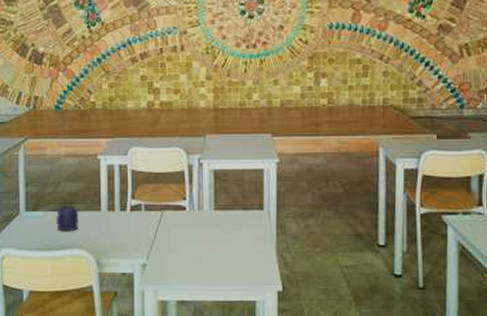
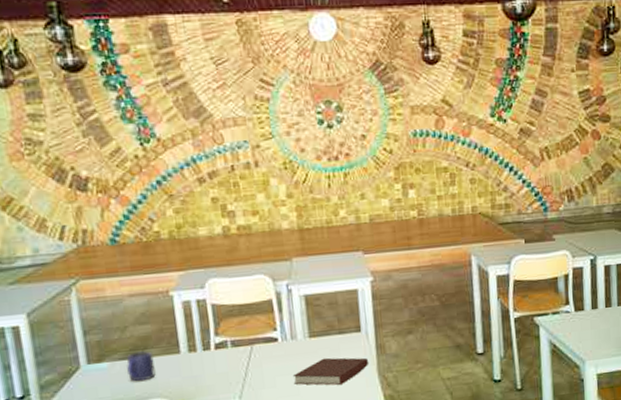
notebook: none [196,231,268,258] -> present [292,357,368,386]

